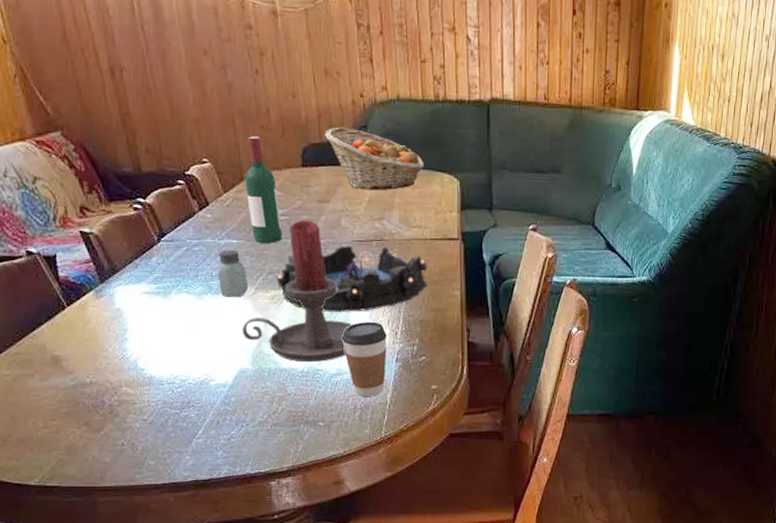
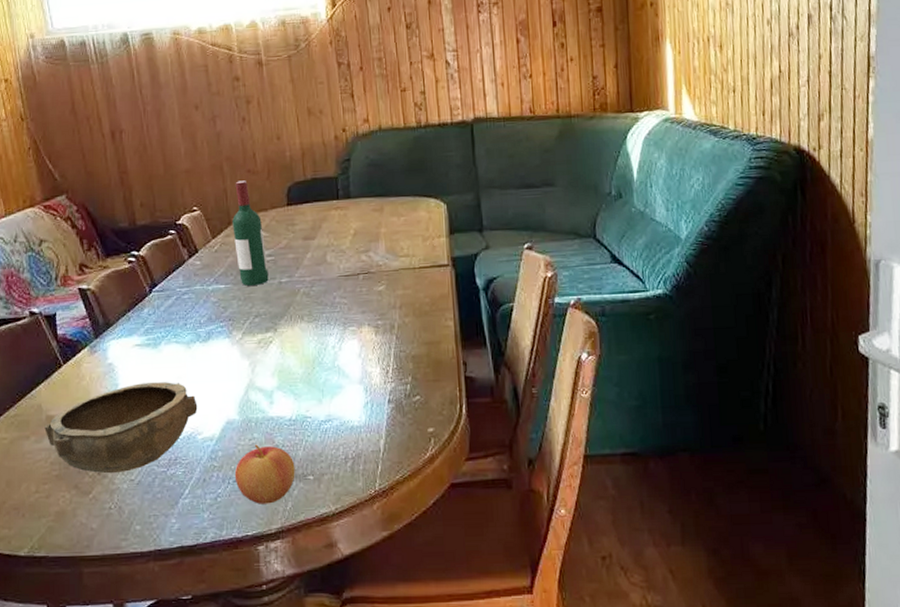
bowl: none [49,330,210,413] -> present [44,382,198,474]
saltshaker: present [218,249,249,296] -> none [206,295,236,343]
candle holder: present [241,220,353,362] -> none [229,258,342,409]
apple: none [247,392,307,446] -> present [234,444,295,504]
decorative bowl: present [277,245,427,312] -> none [264,279,418,353]
fruit basket: present [325,127,424,190] -> none [309,162,409,223]
coffee cup: present [342,321,387,396] -> none [331,360,378,444]

